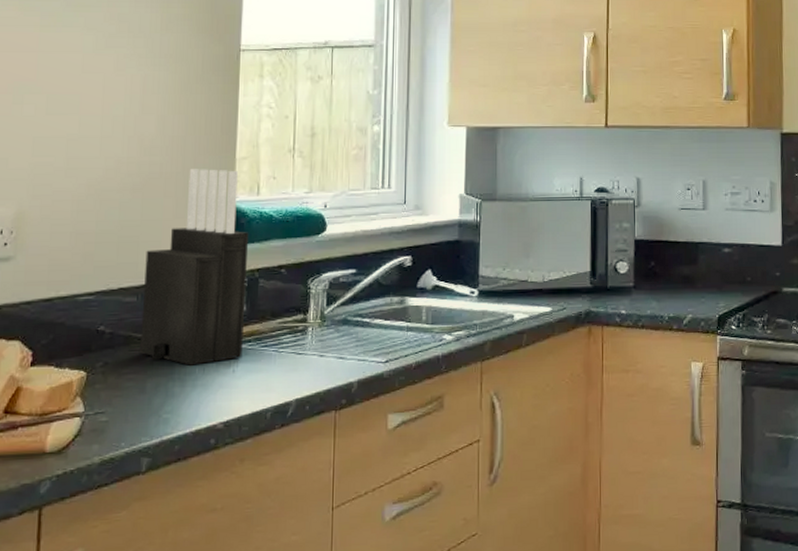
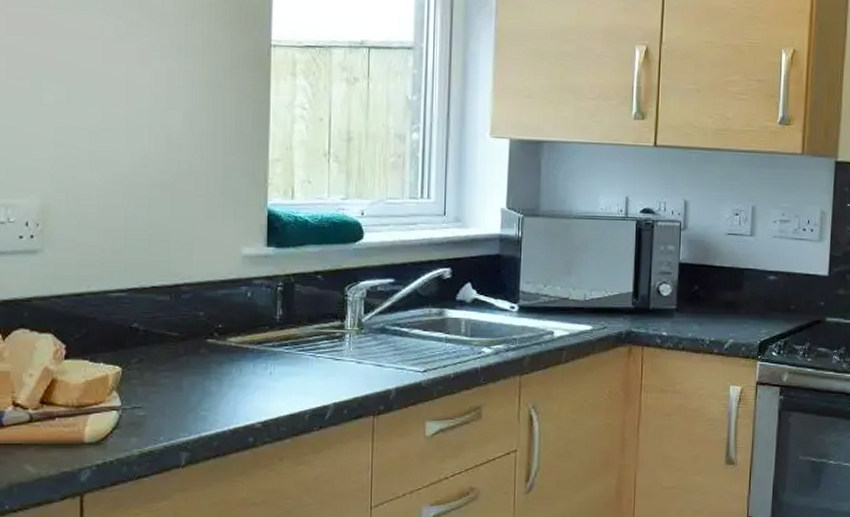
knife block: present [140,169,249,366] -> none [175,169,284,366]

